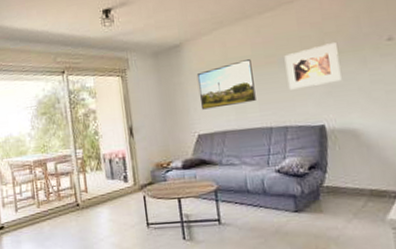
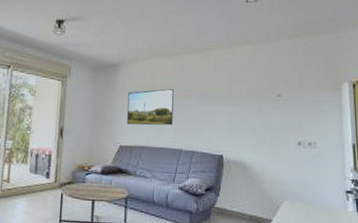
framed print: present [284,42,342,90] -> none [200,89,241,122]

